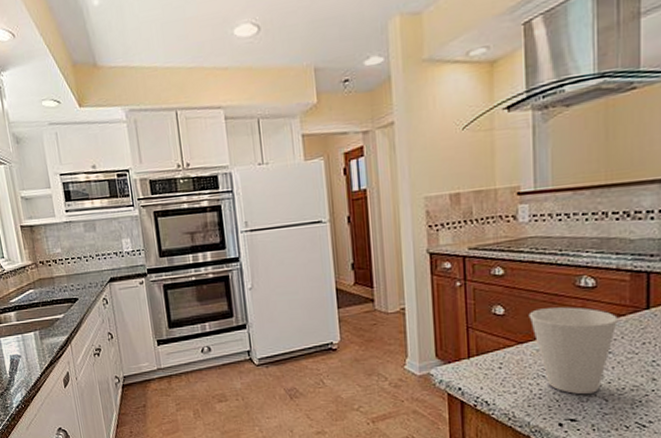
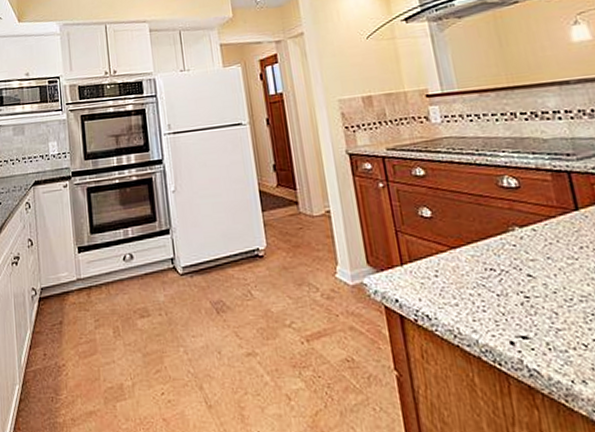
cup: present [528,307,620,394] -> none [456,208,551,306]

